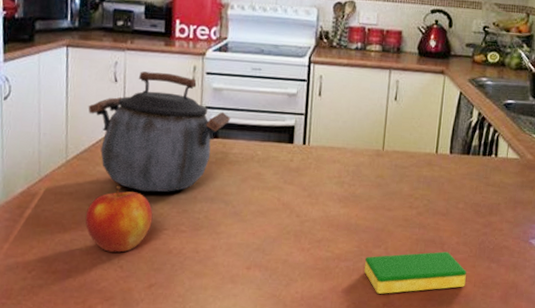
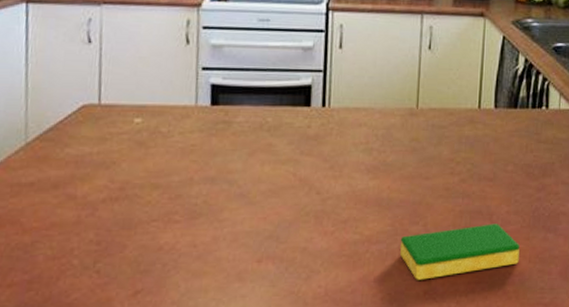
apple: present [85,185,153,253] -> none [50,169,138,254]
kettle: present [88,71,231,192] -> none [54,29,234,176]

